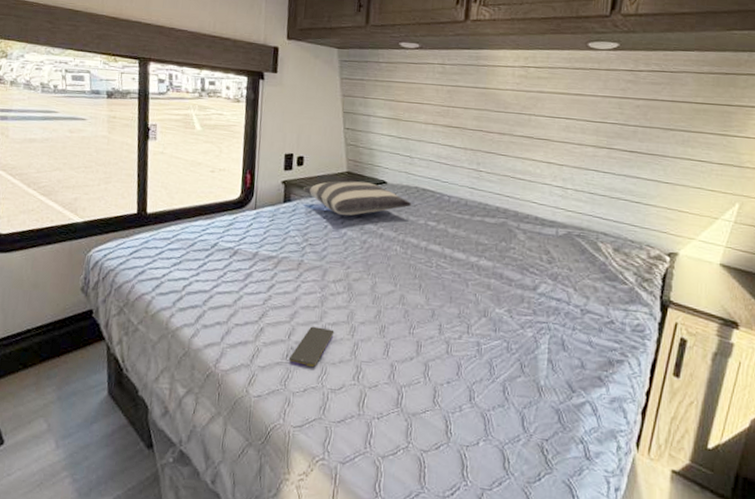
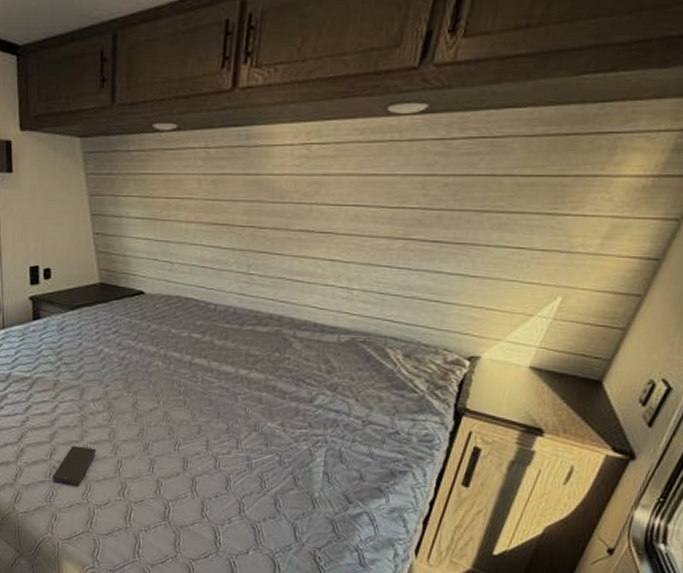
pillow: present [304,180,412,216] -> none [53,292,174,332]

